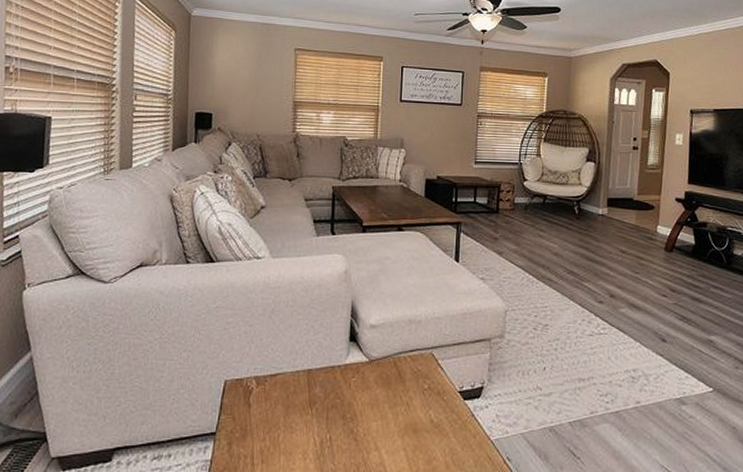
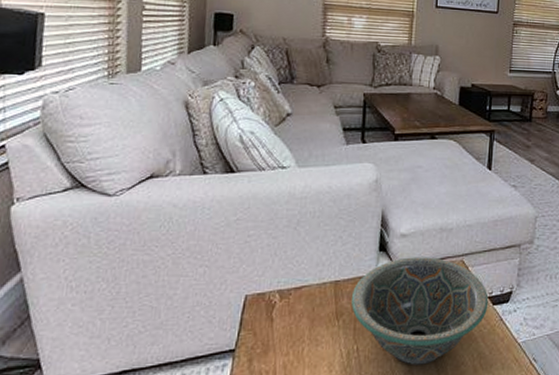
decorative bowl: none [324,348,459,458] -> present [351,257,489,365]

